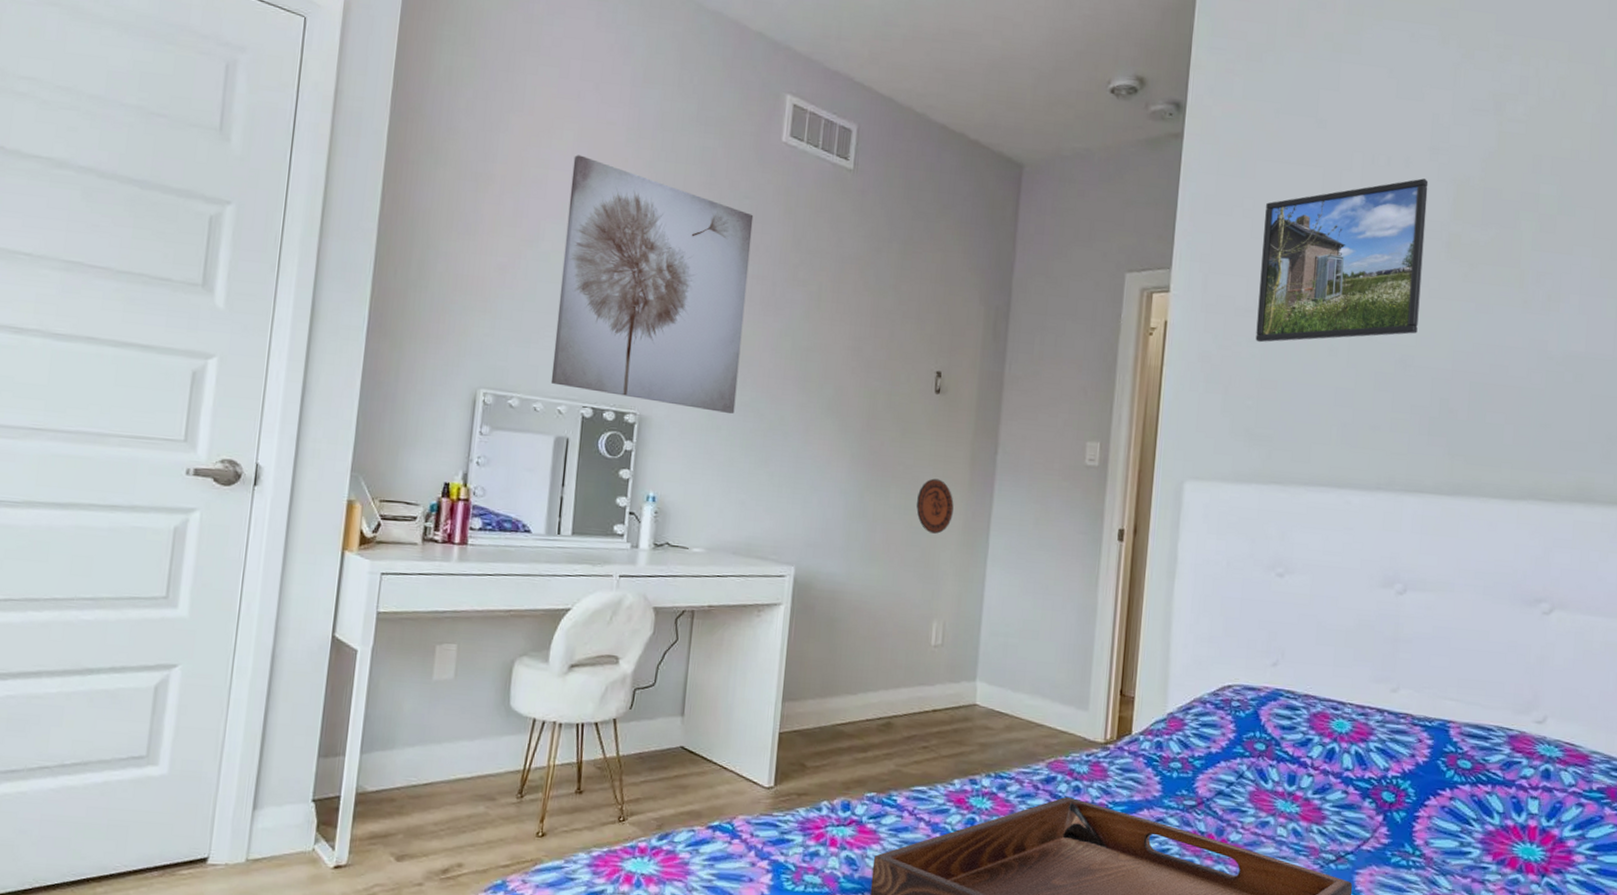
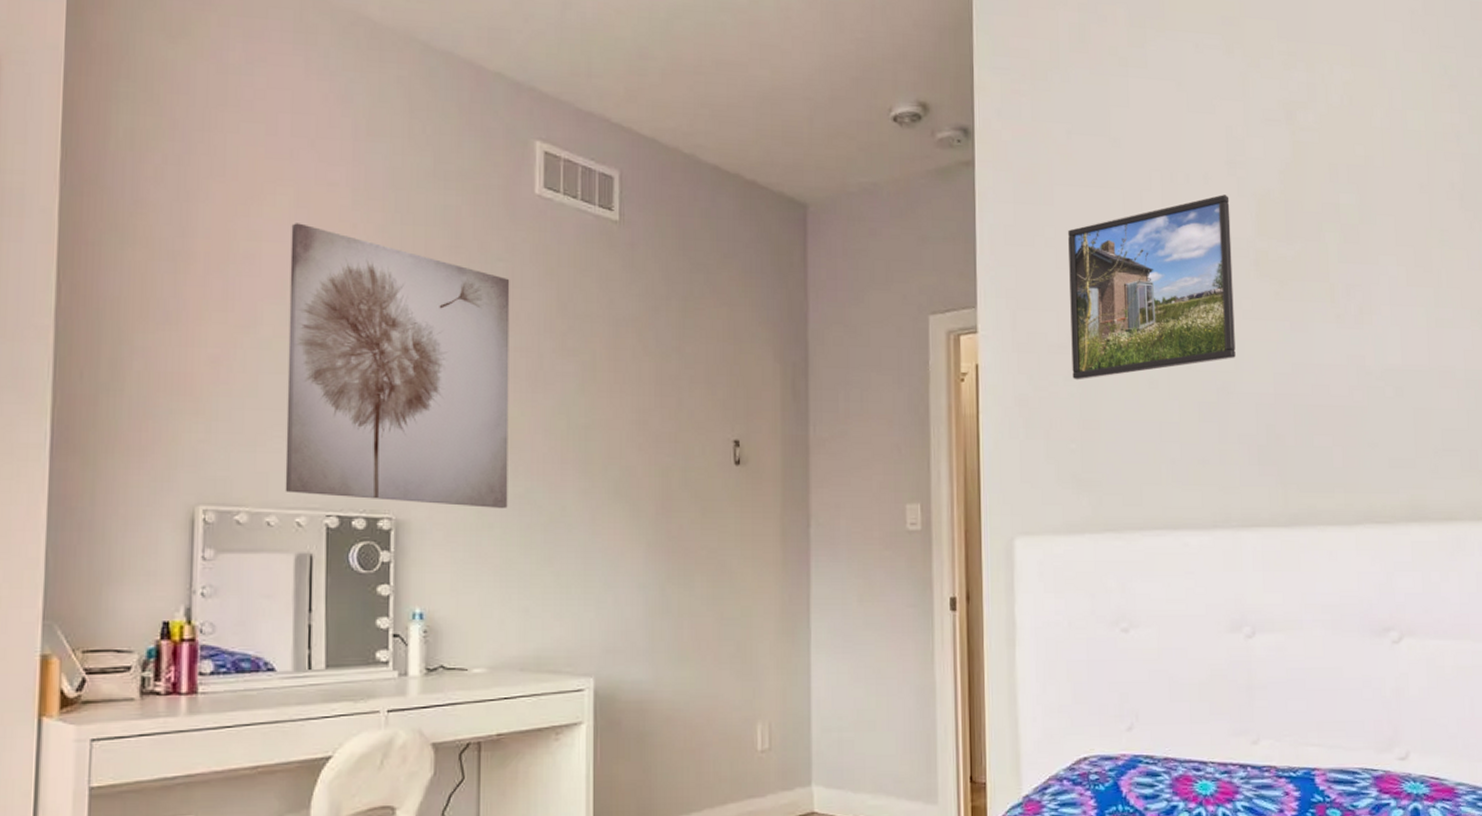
decorative plate: present [916,478,954,534] -> none [725,561,768,623]

